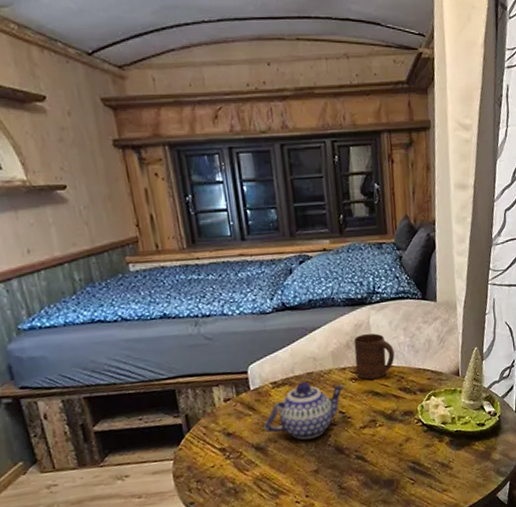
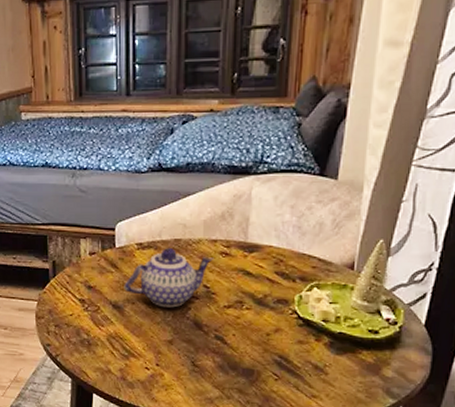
cup: present [353,333,395,380] -> none [228,206,276,257]

